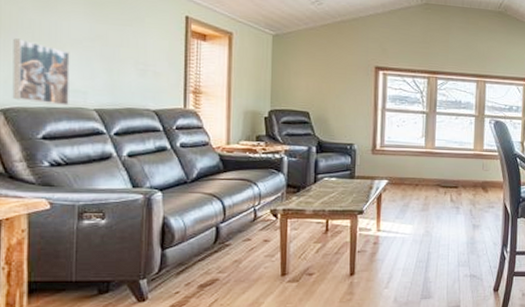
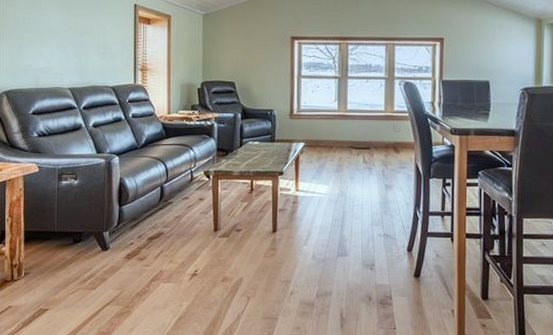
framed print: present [12,38,70,105] -> none [12,33,50,86]

